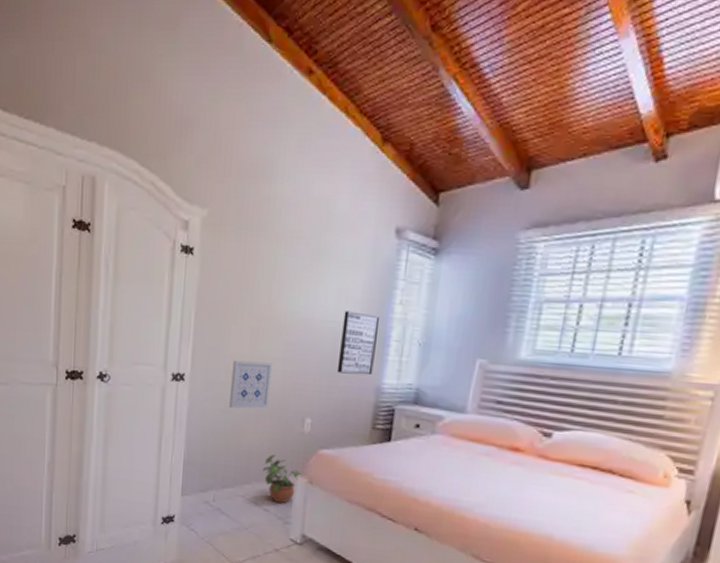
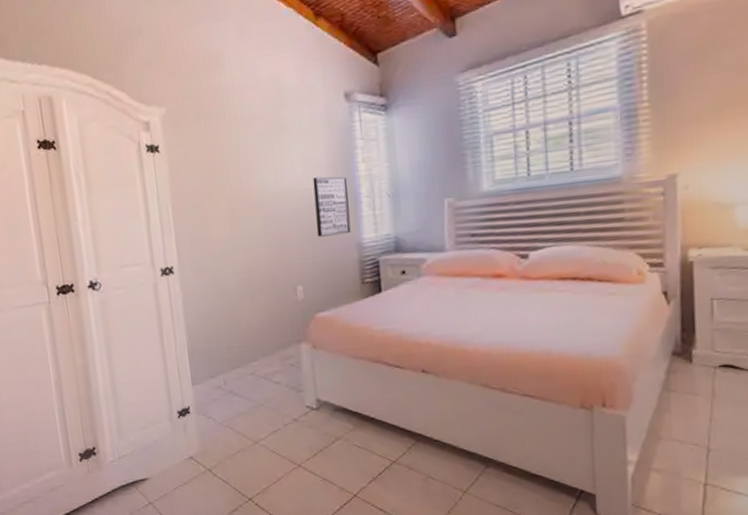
wall art: present [229,360,273,409] -> none [217,240,260,292]
potted plant: present [263,455,302,504] -> none [266,328,305,374]

